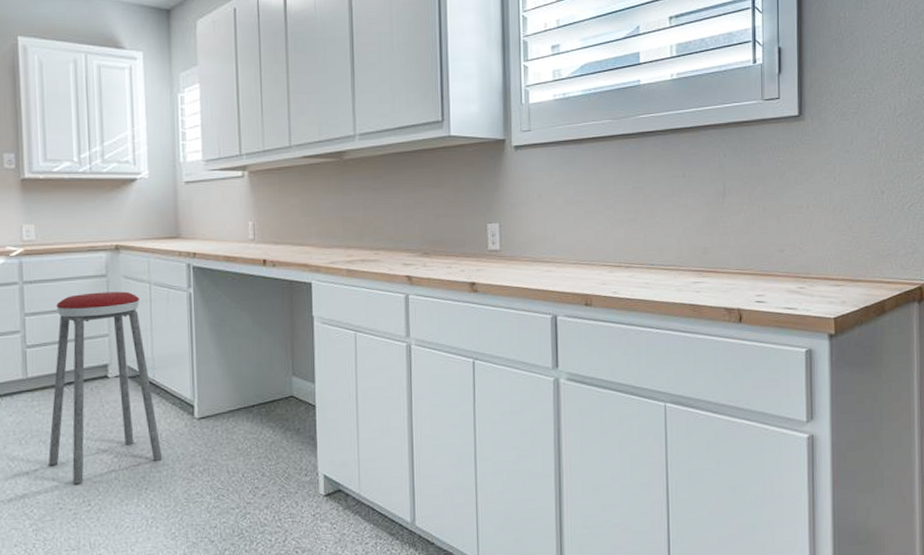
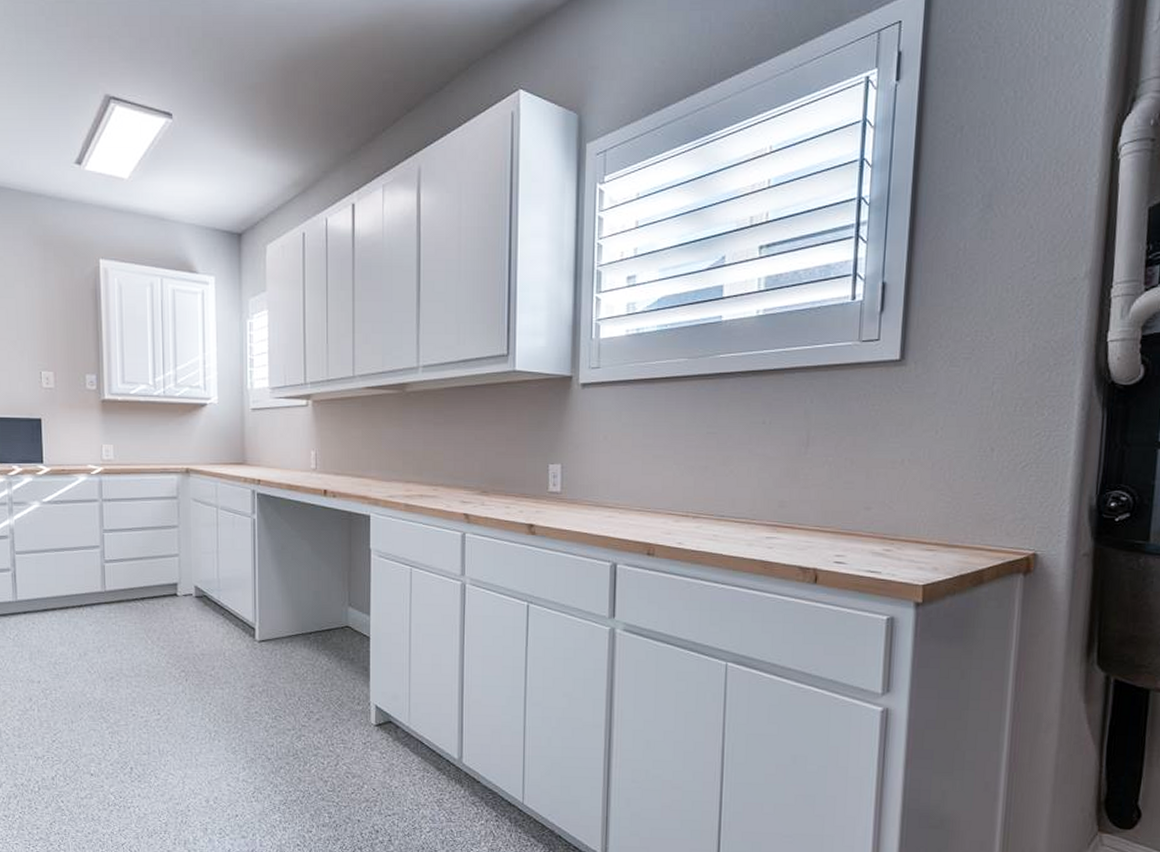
music stool: present [48,291,163,484] -> none [123,513,226,694]

